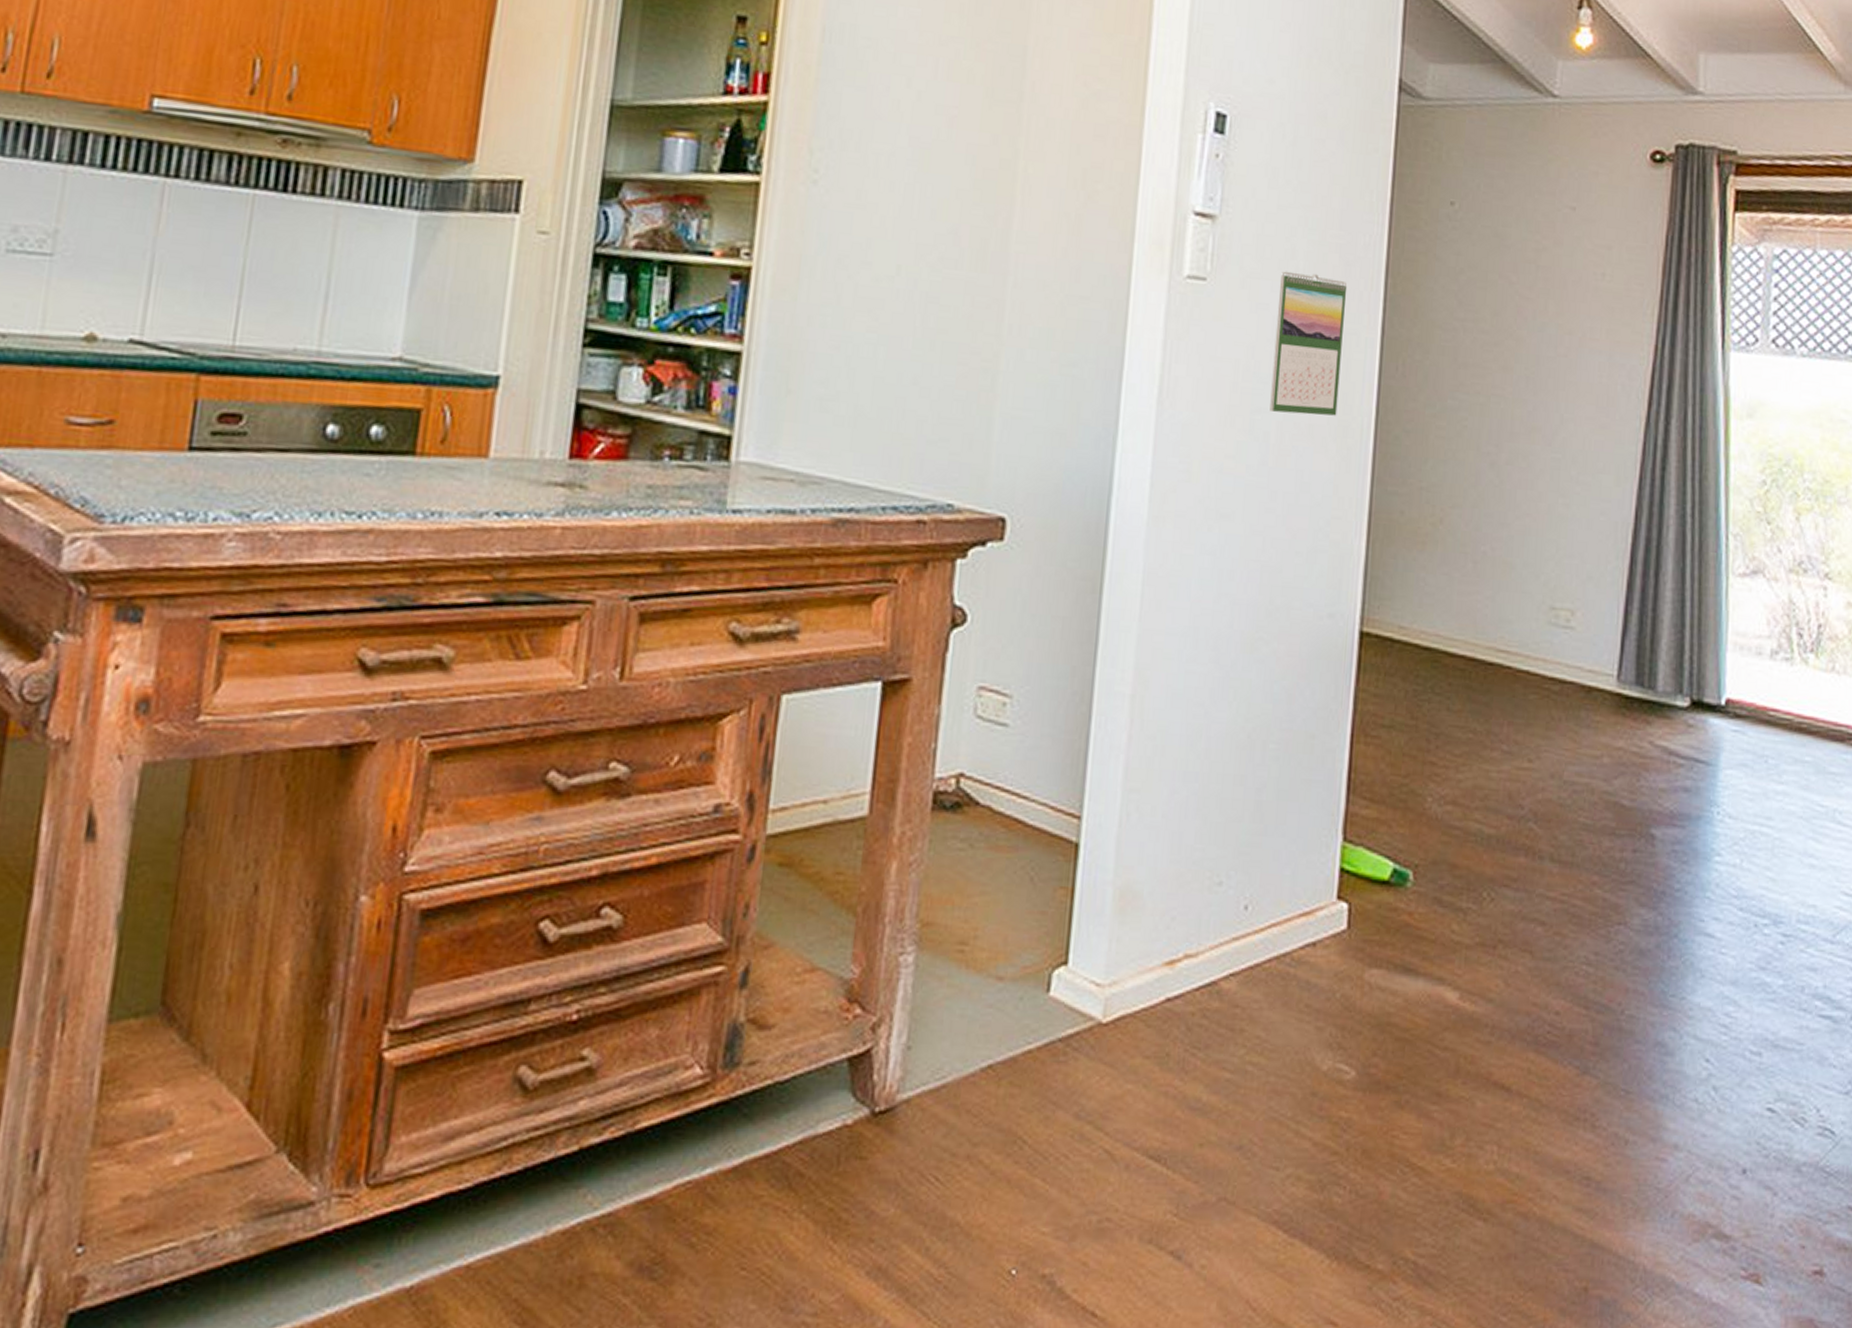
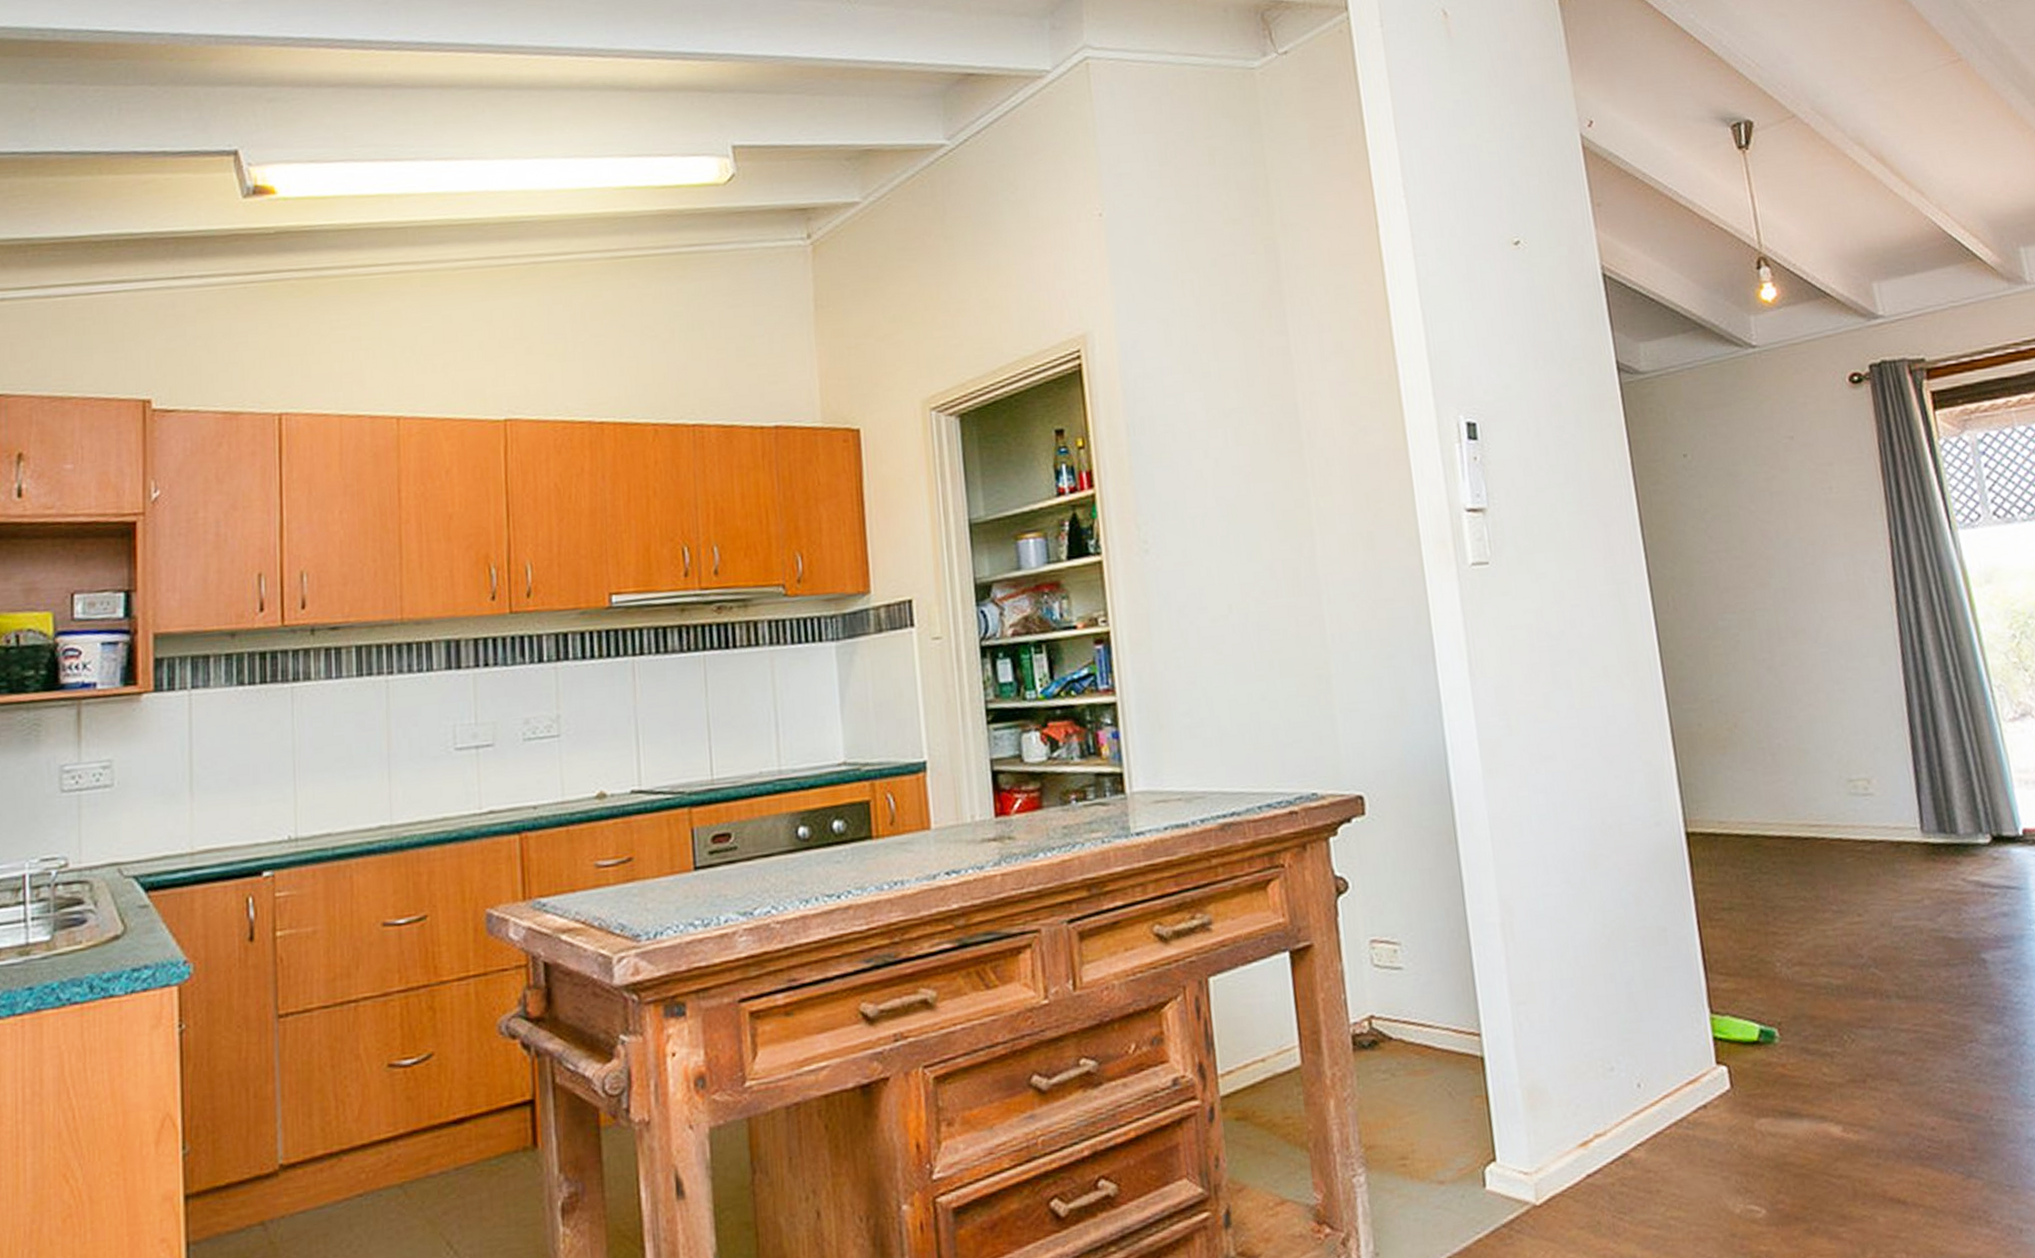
calendar: present [1270,271,1348,416] -> none [1551,539,1625,662]

